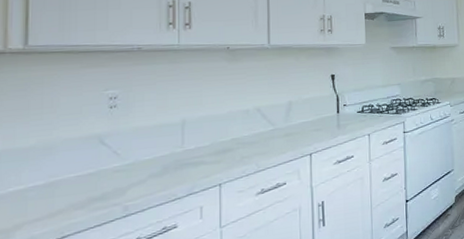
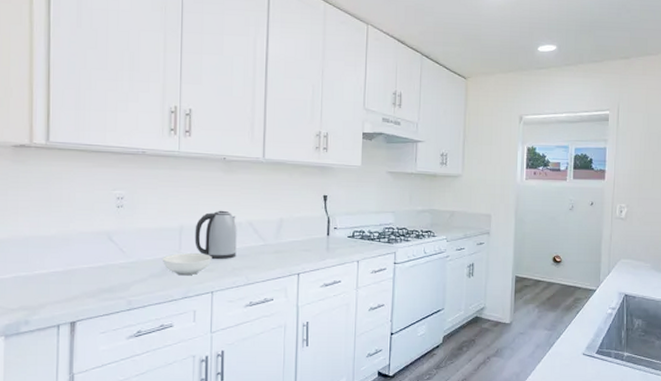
bowl: none [162,145,219,172] -> present [162,253,212,276]
kettle: none [198,99,245,151] -> present [194,210,237,260]

